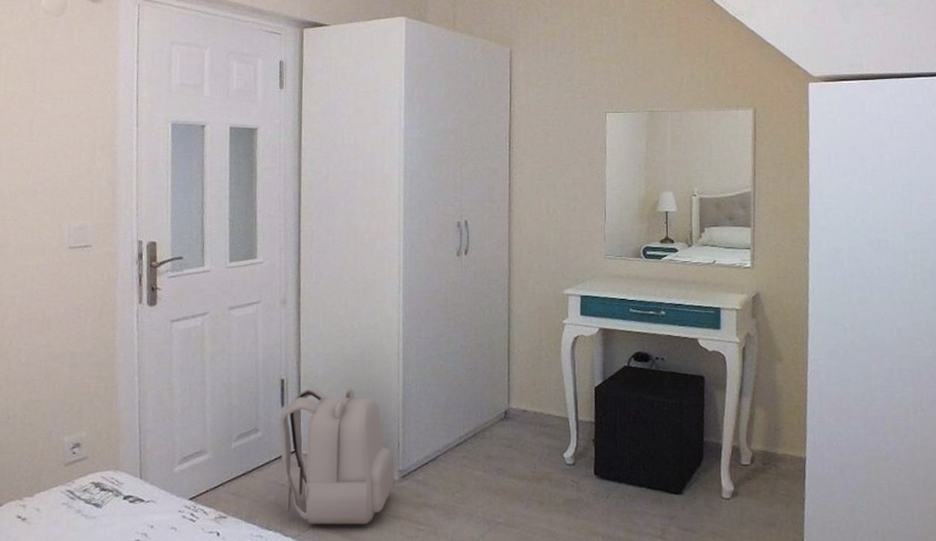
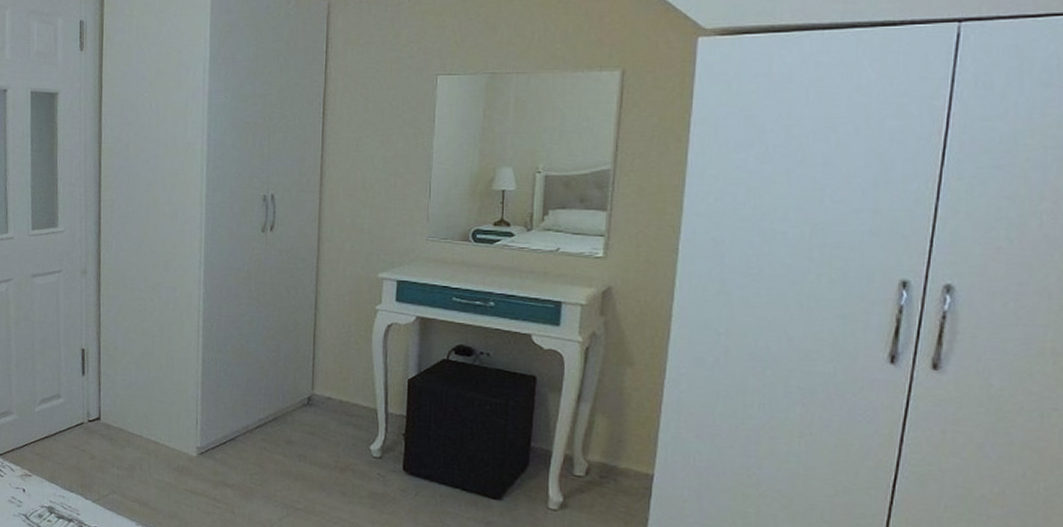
backpack: present [279,388,394,525] -> none [80,359,192,497]

